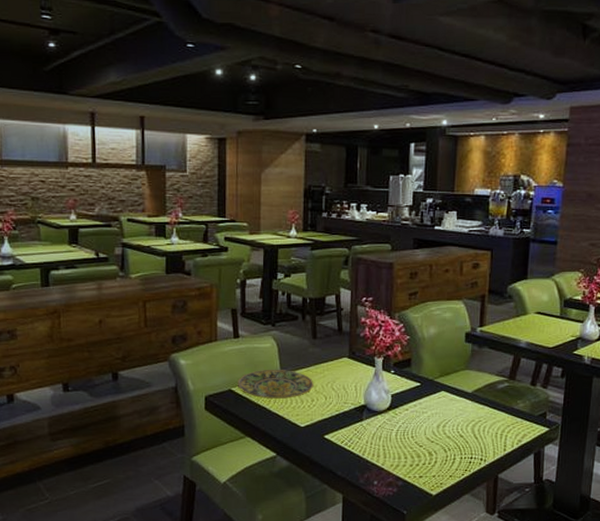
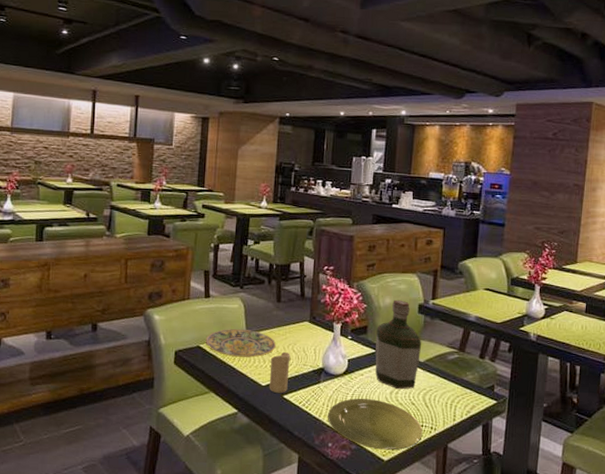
candle: none [308,390,330,434] -> present [269,351,290,394]
plate: none [372,434,472,485] -> present [328,398,423,450]
bottle: none [420,329,469,423] -> present [375,299,421,390]

